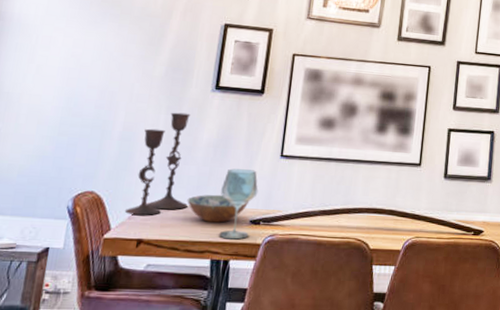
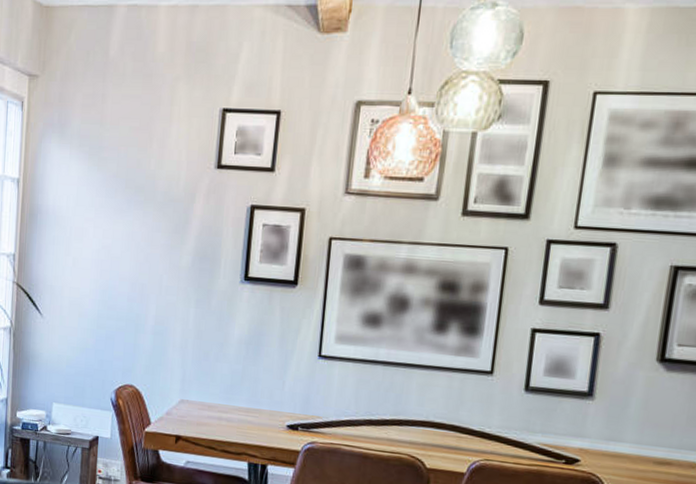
candlestick: present [124,112,191,216] -> none [162,305,222,413]
bowl: present [187,194,249,223] -> none [221,394,286,425]
wine glass: present [219,168,259,240] -> none [254,368,295,444]

